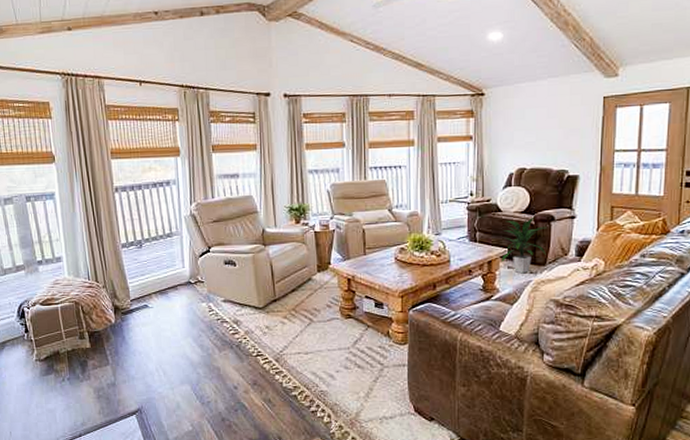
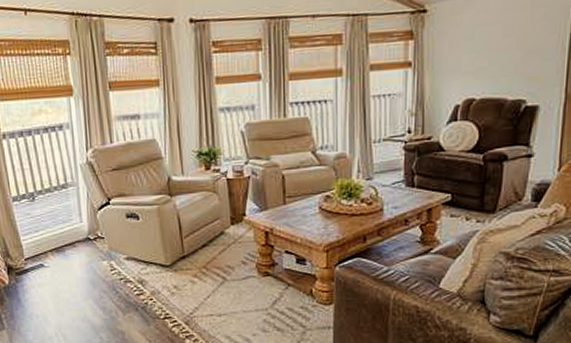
indoor plant: present [501,216,547,274] -> none [442,155,498,223]

